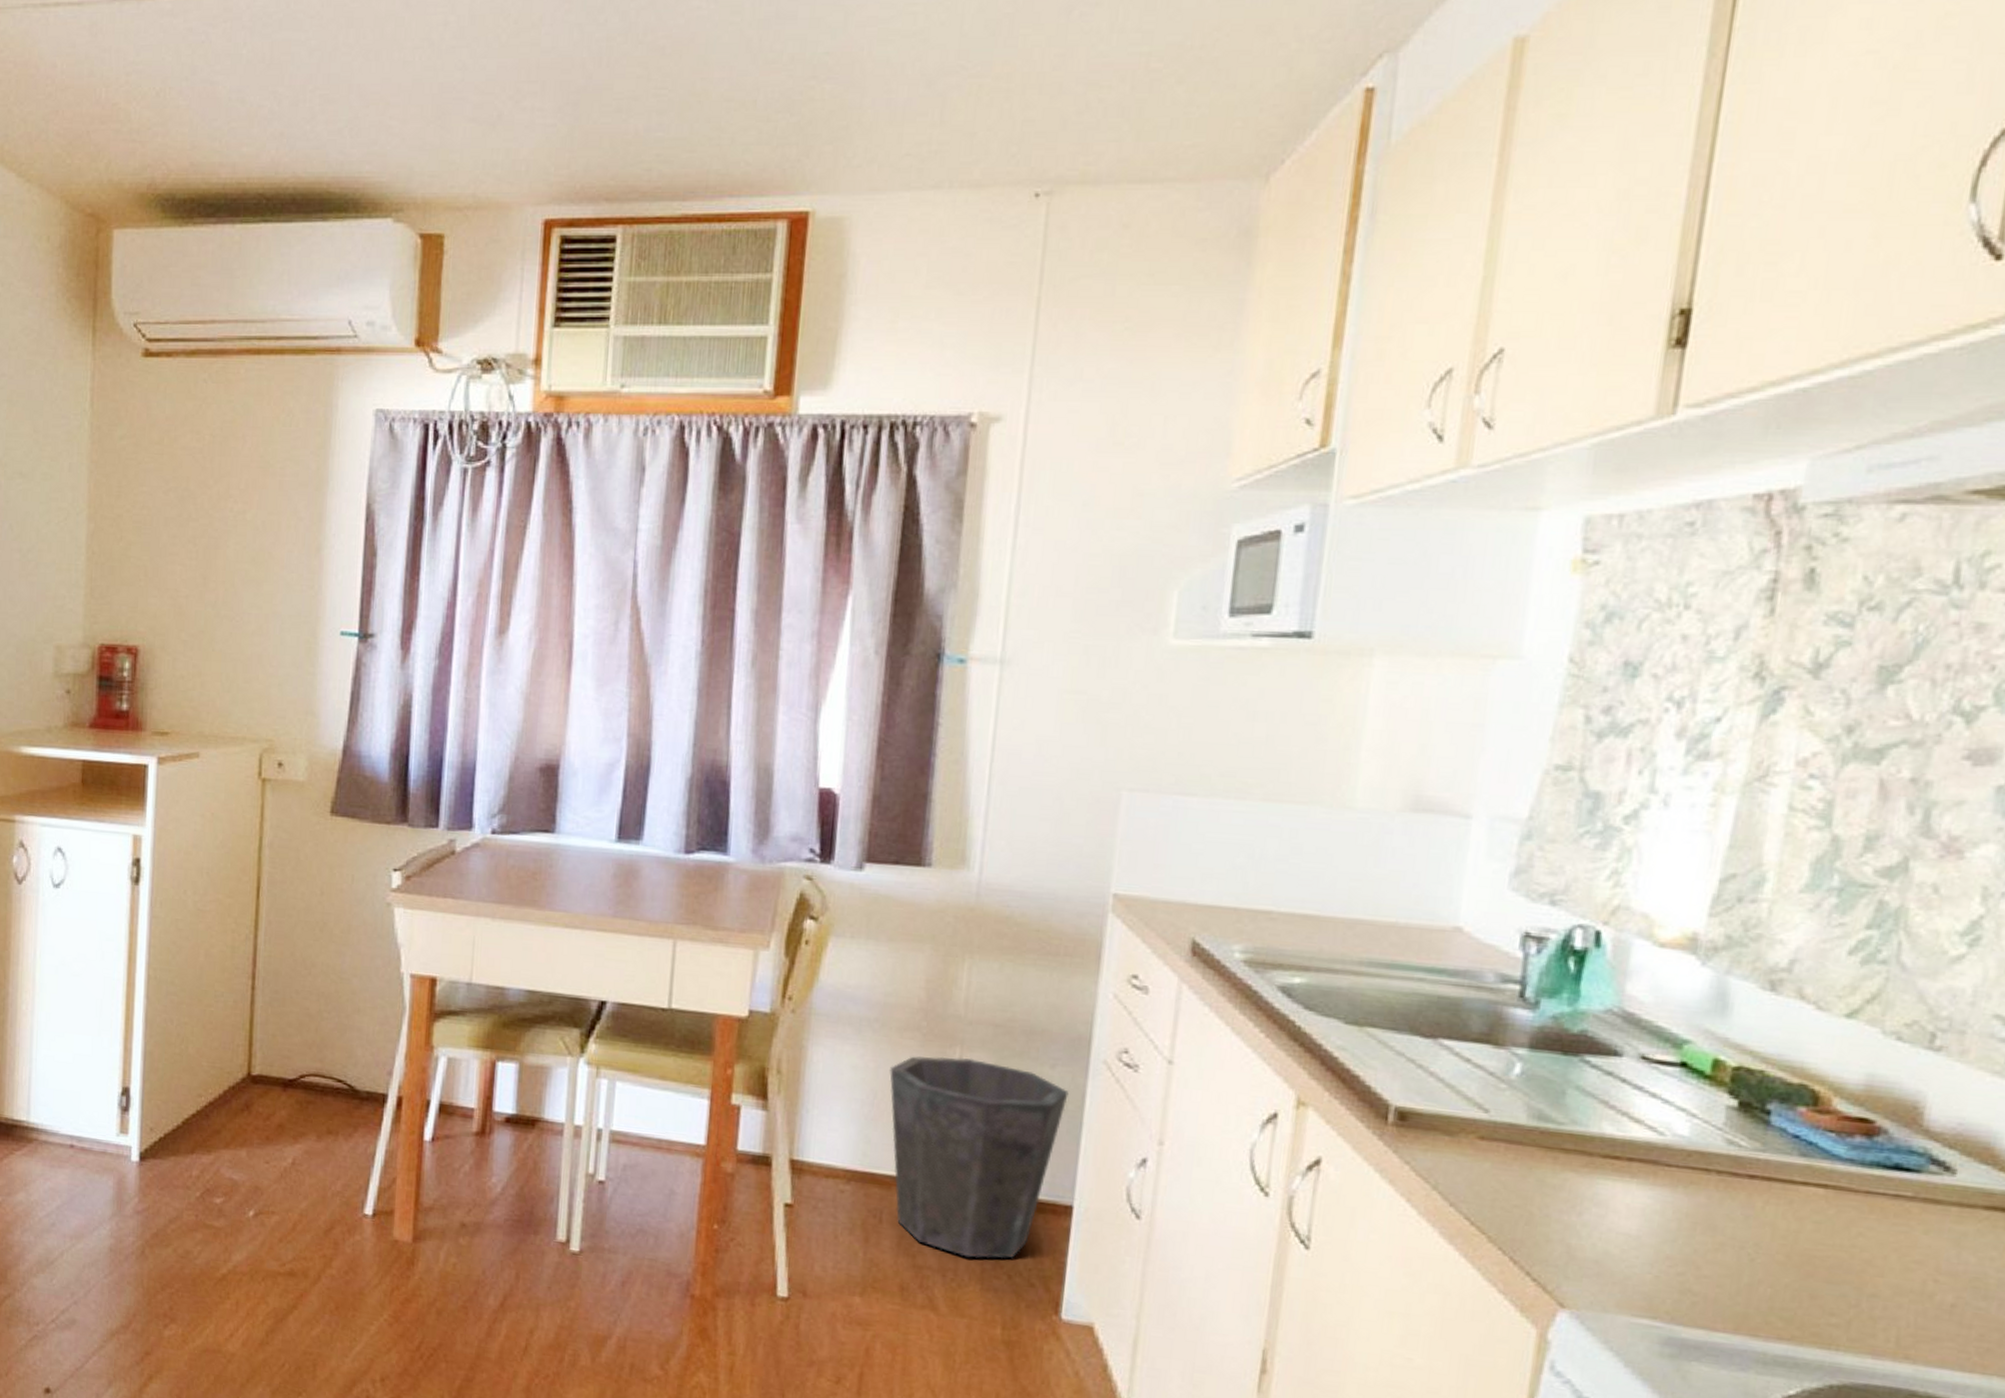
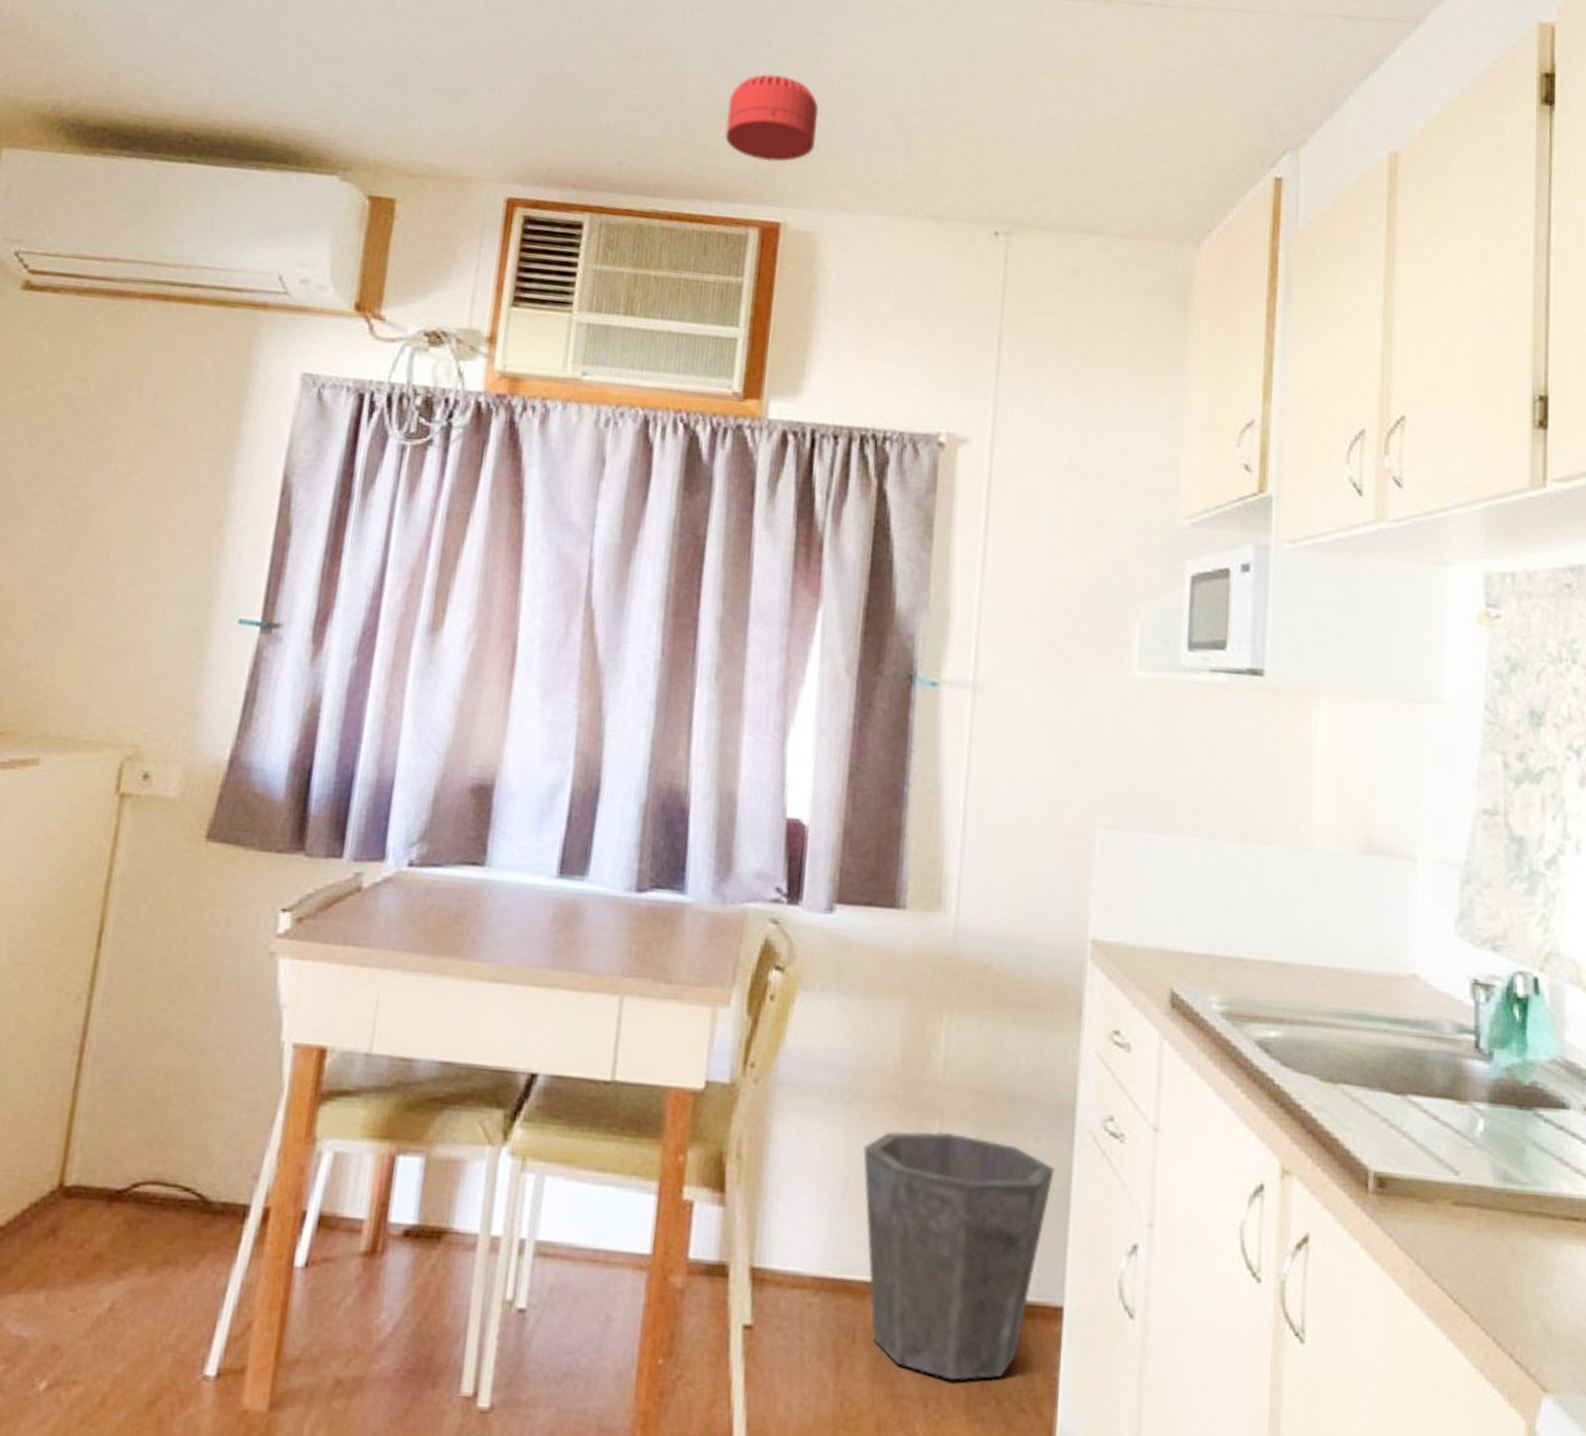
smoke detector: none [752,51,848,148] -> present [725,74,819,162]

